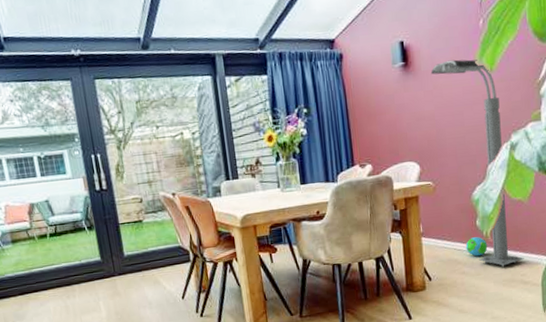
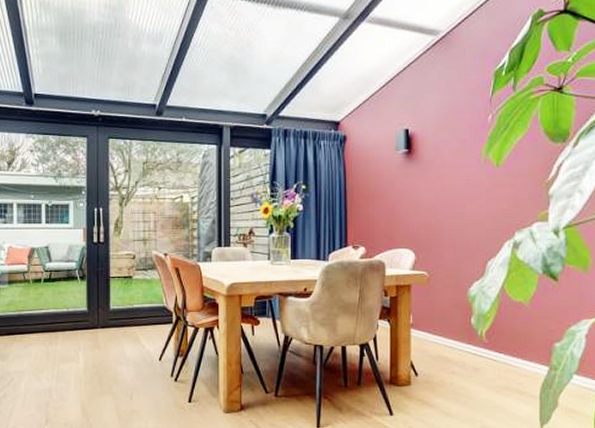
floor lamp: present [430,59,524,267] -> none [434,151,522,372]
decorative ball: present [465,237,488,257] -> none [458,336,482,357]

